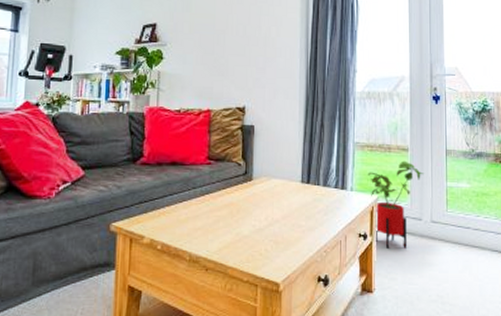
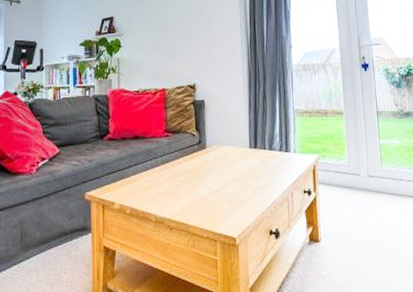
house plant: present [367,160,425,249] -> none [307,123,359,202]

